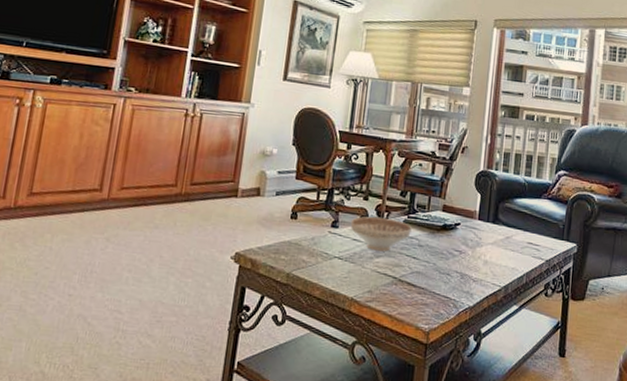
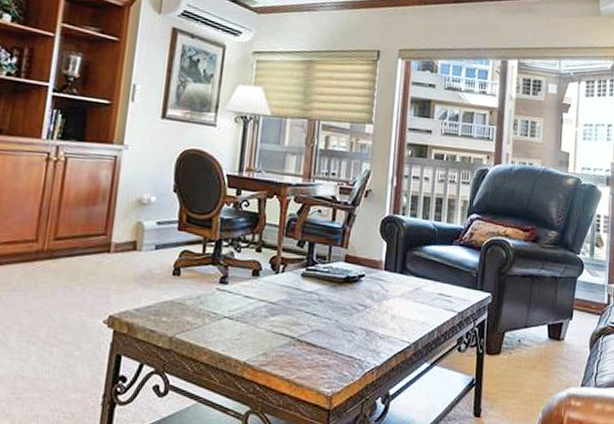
decorative bowl: present [350,216,412,252] -> none [241,269,311,309]

